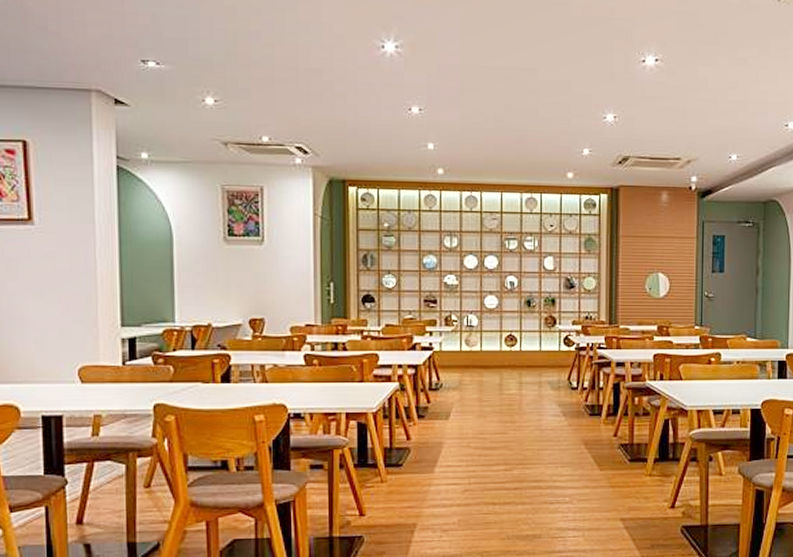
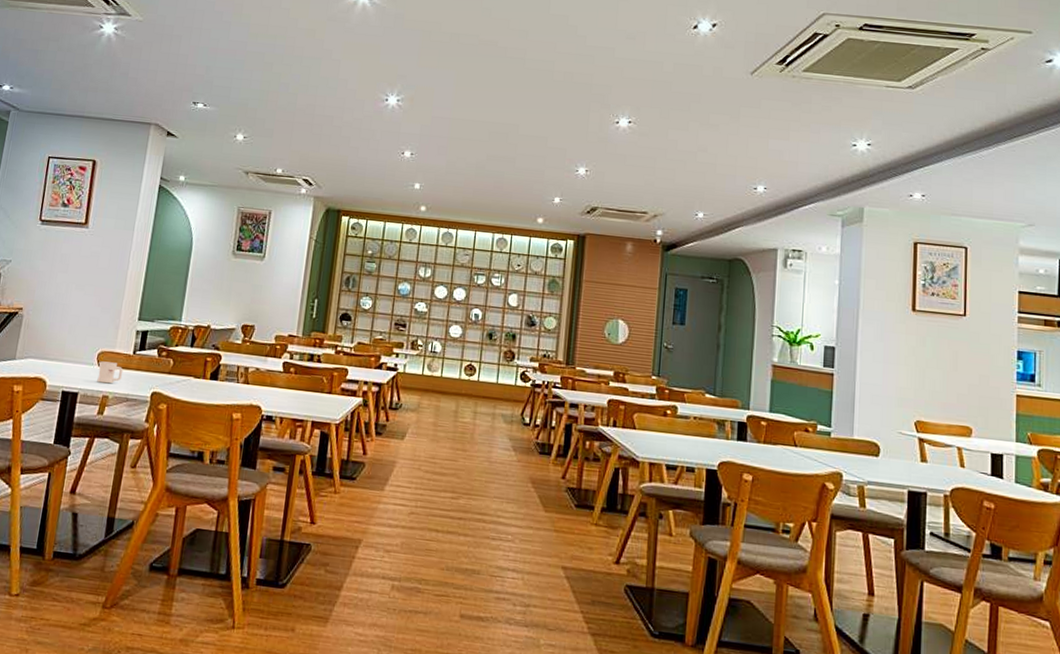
mug: none [81,377,115,401] -> present [97,361,124,384]

